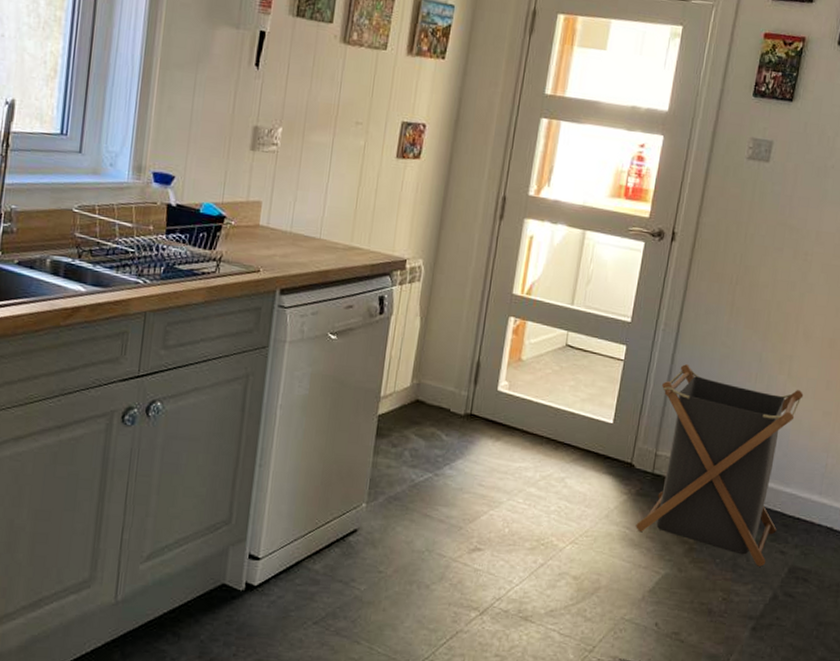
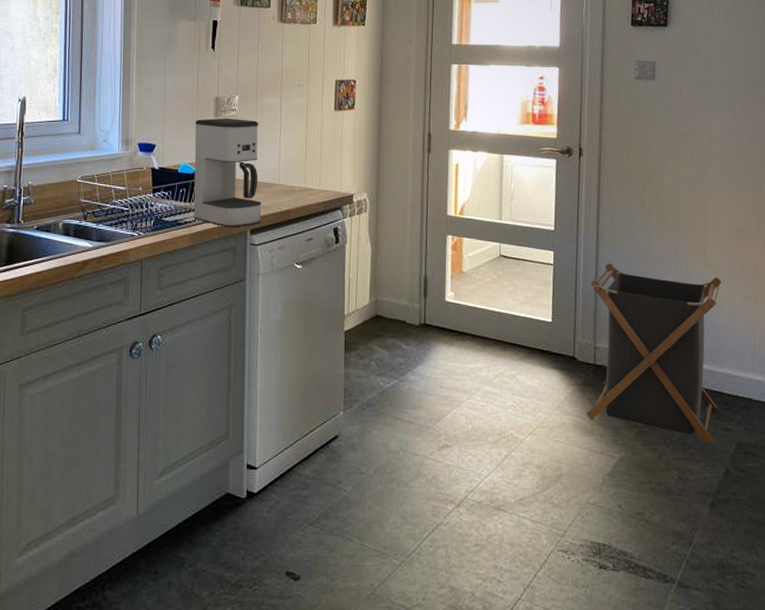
coffee maker: none [213,151,304,285] -> present [193,117,262,228]

